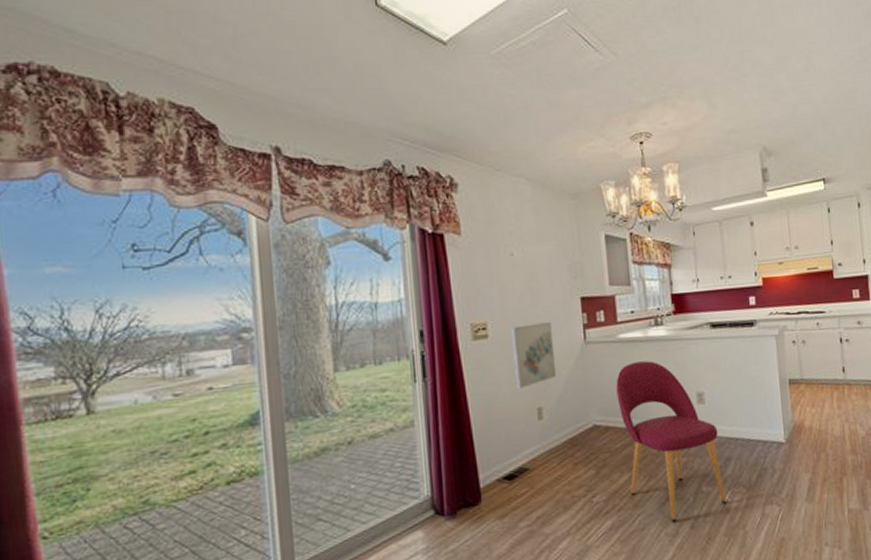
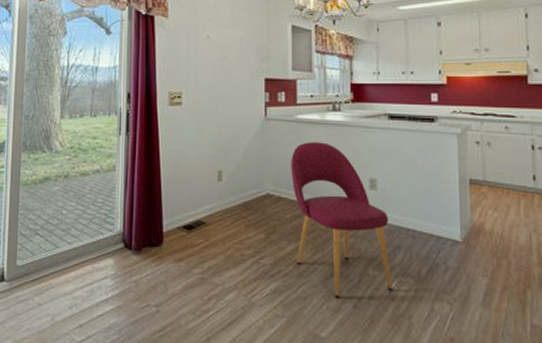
wall art: present [511,322,557,389] -> none [202,97,238,152]

